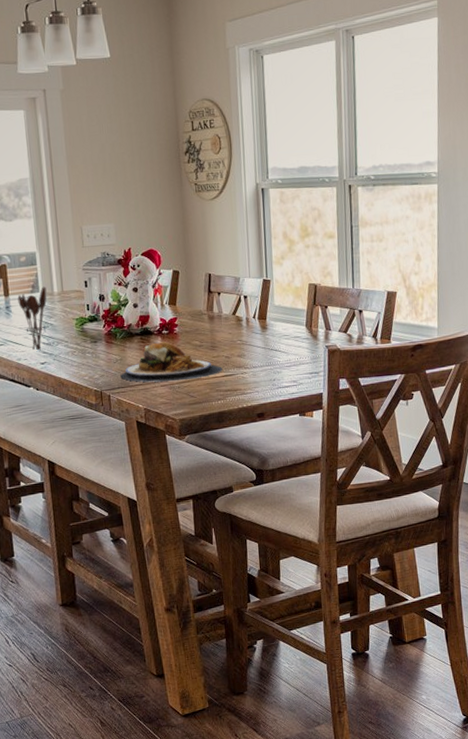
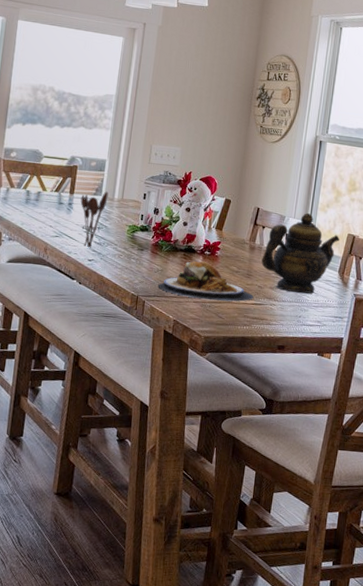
teapot: none [223,269,302,356] -> present [261,213,340,294]

